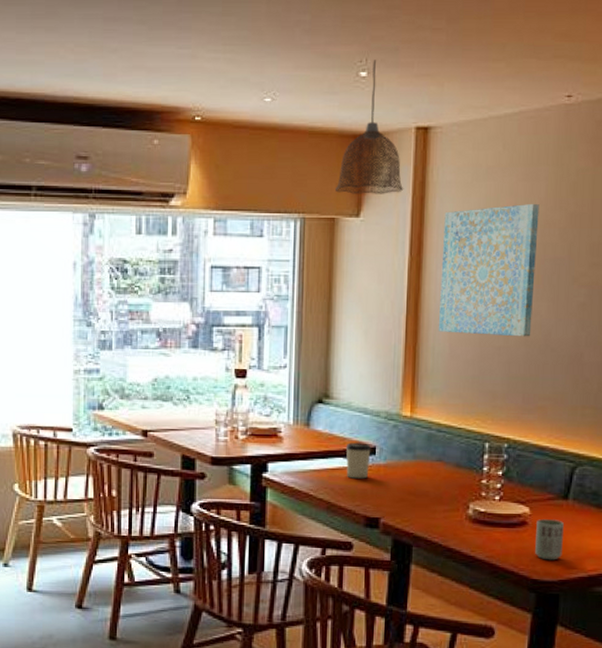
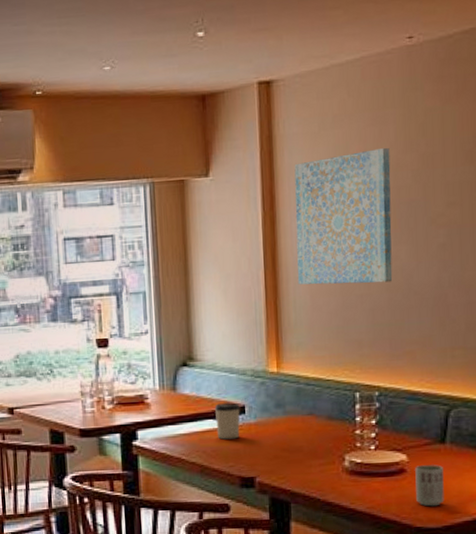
pendant lamp: present [336,60,404,194] -> none [182,19,251,155]

